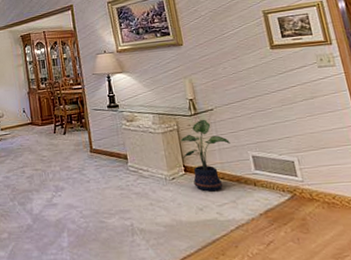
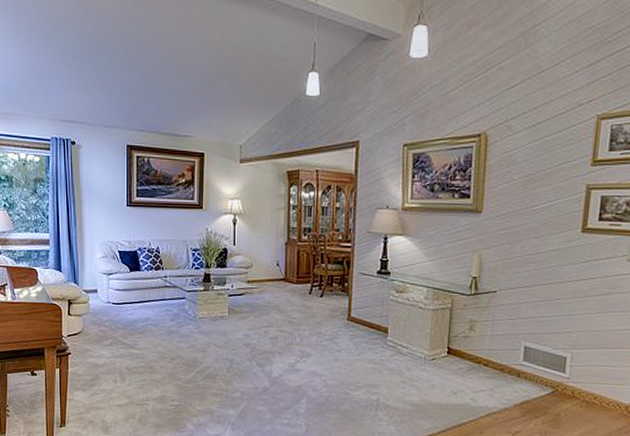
potted plant: present [180,119,230,192] -> none [448,300,505,378]

